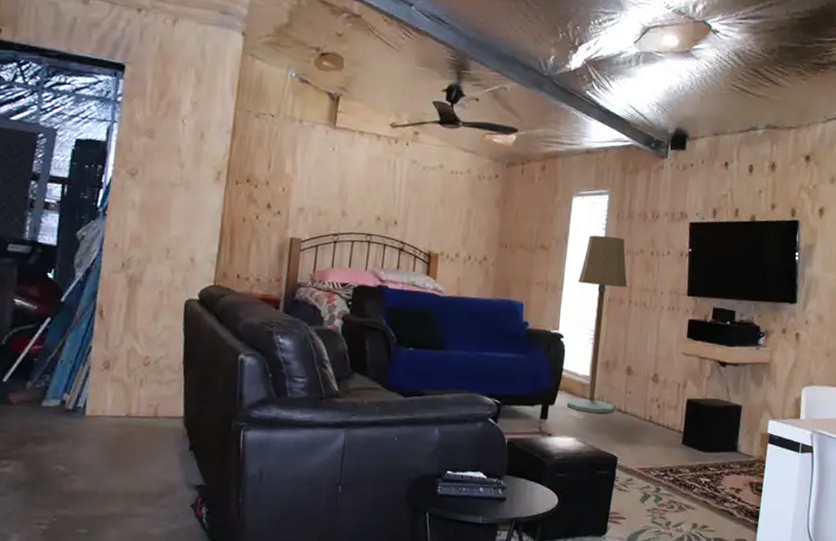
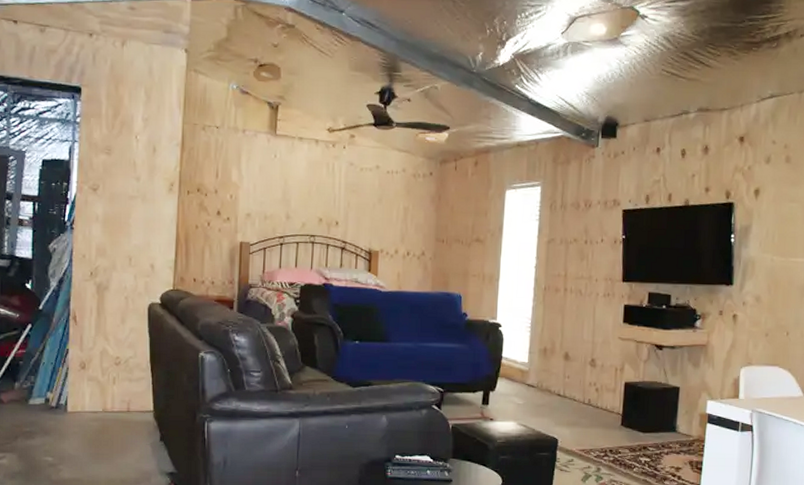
floor lamp: present [567,235,628,414] -> none [508,227,562,398]

